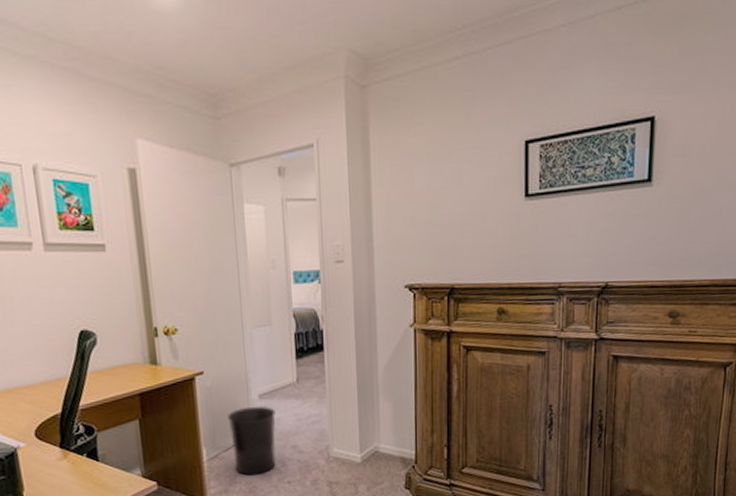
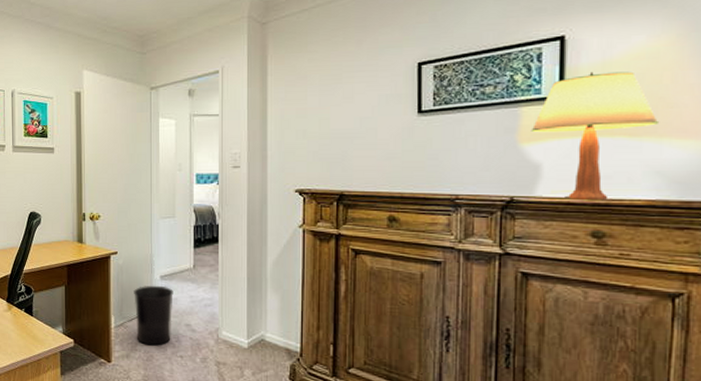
table lamp: none [624,154,723,283] -> present [531,71,658,201]

